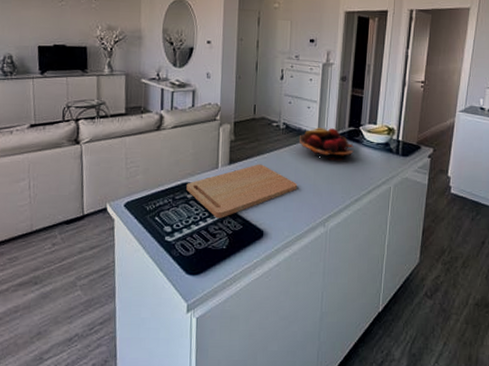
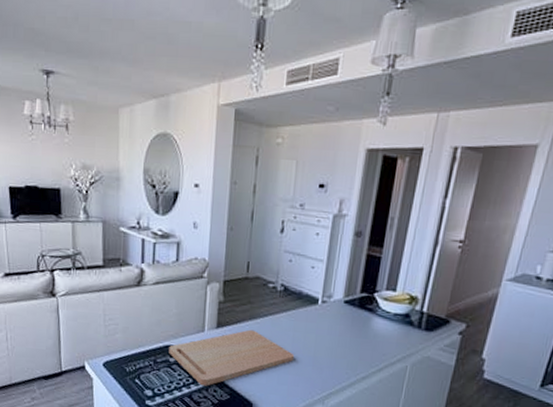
fruit basket: present [300,128,355,161] -> none [299,291,367,332]

